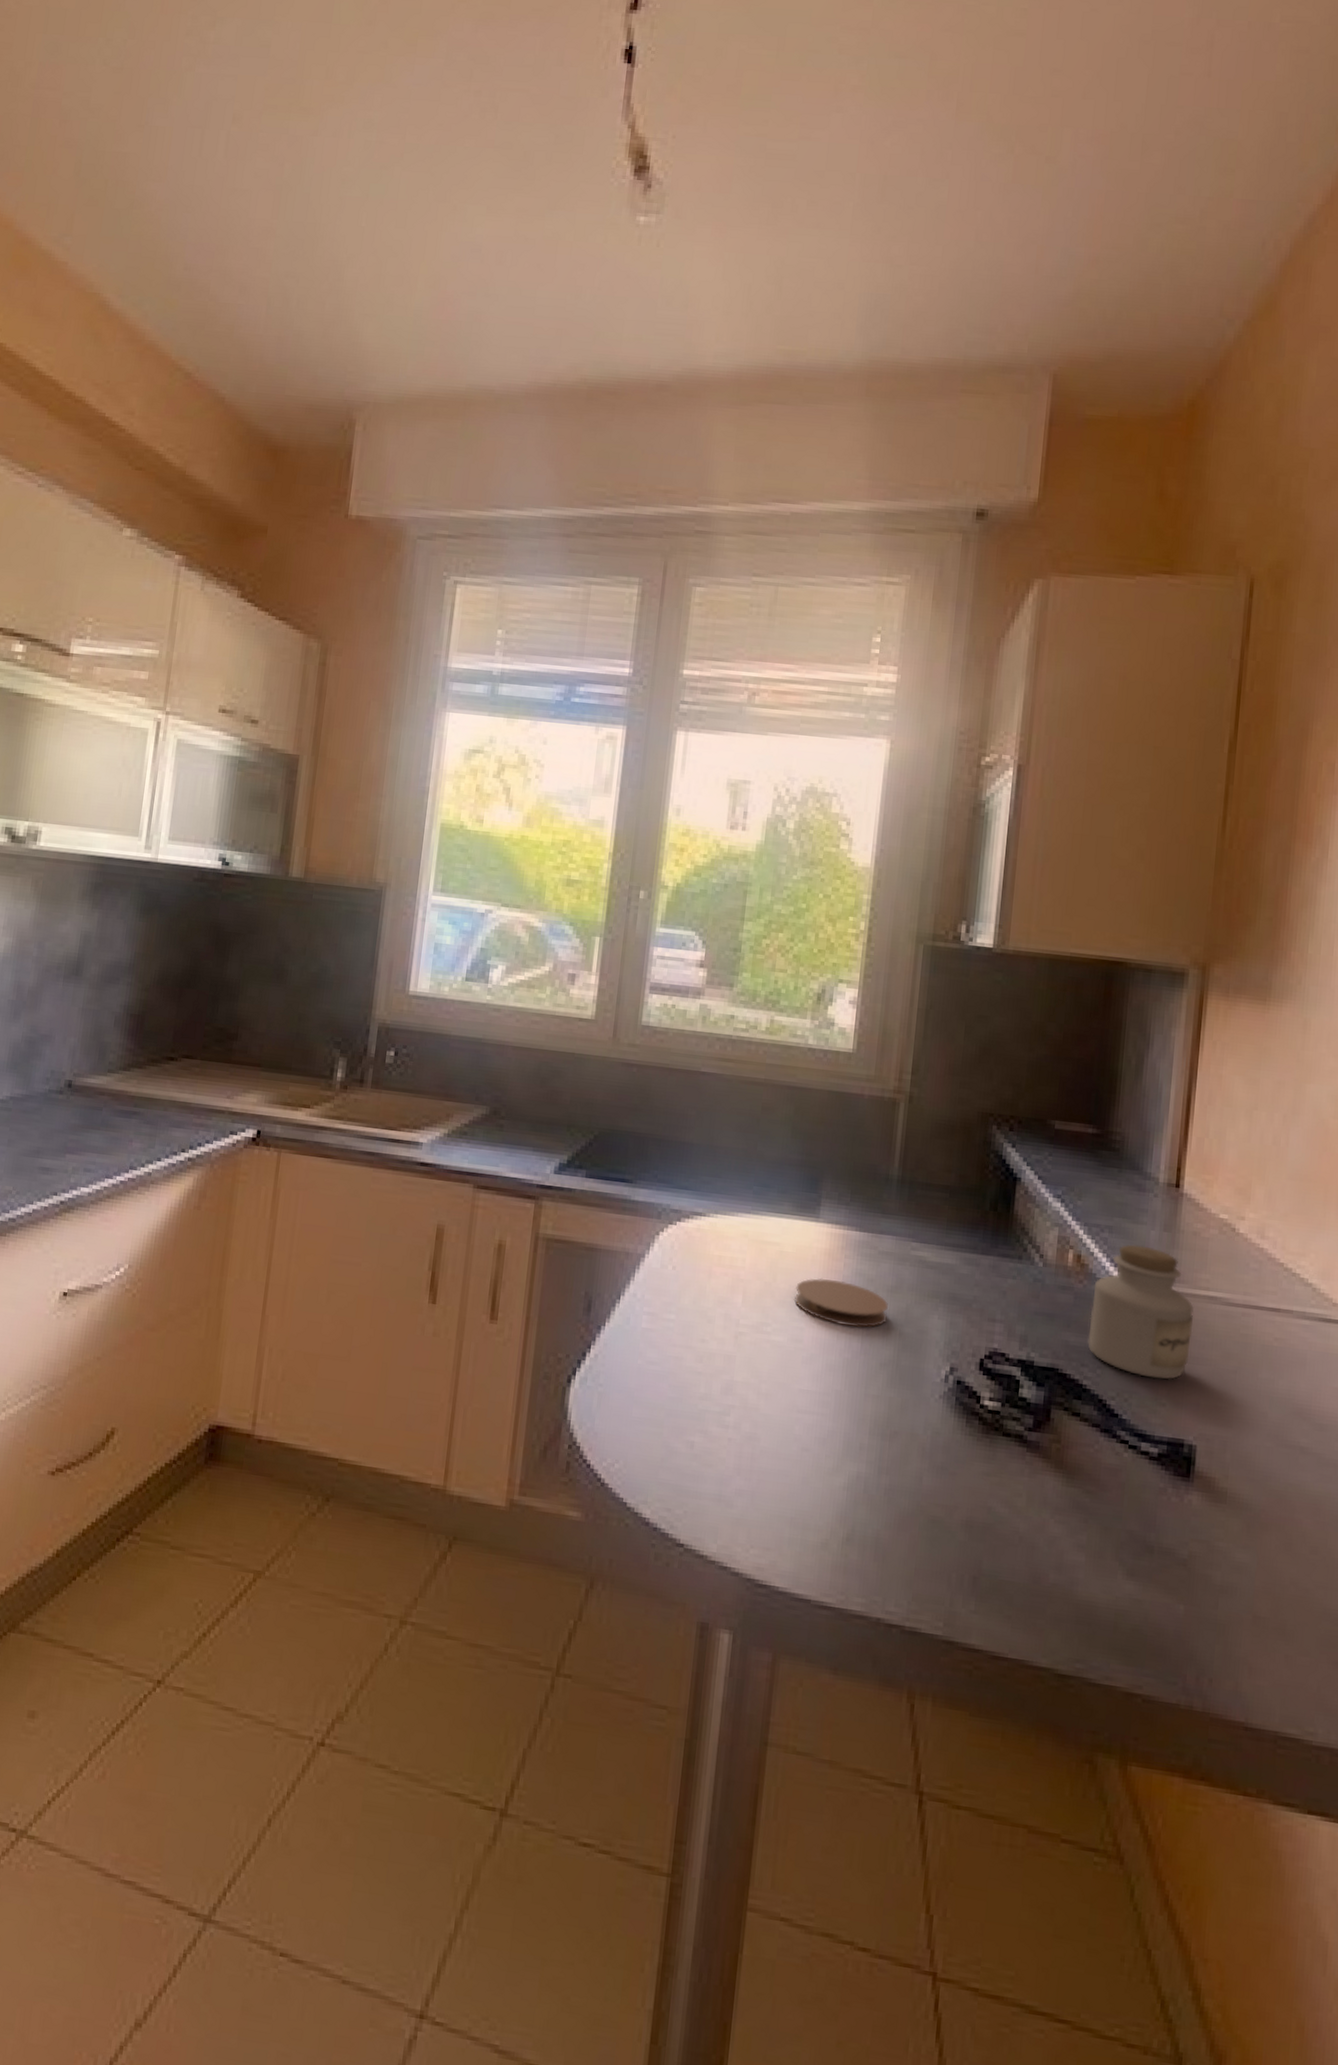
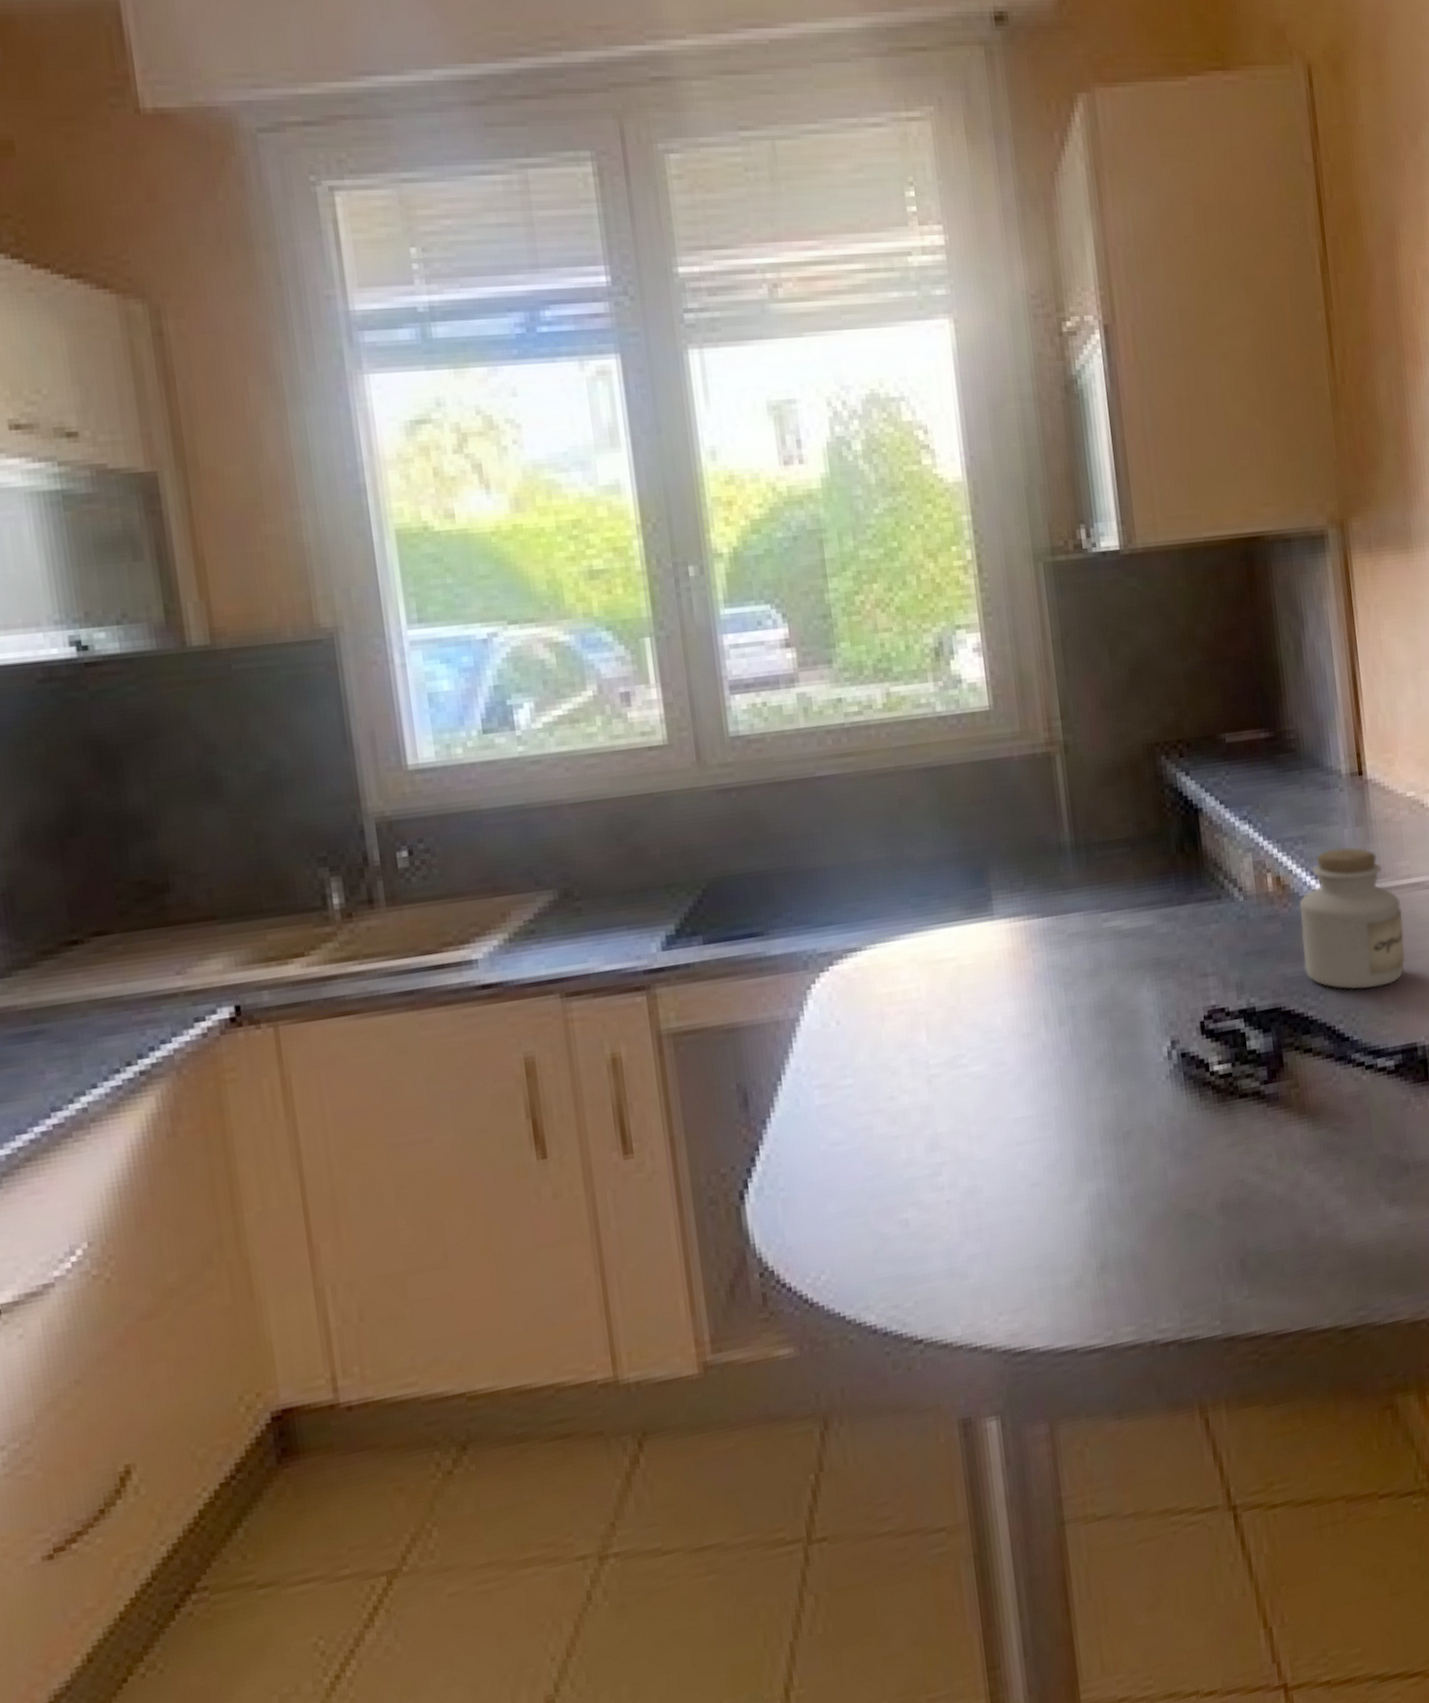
coaster: present [794,1278,888,1328] -> none [984,979,1093,1032]

